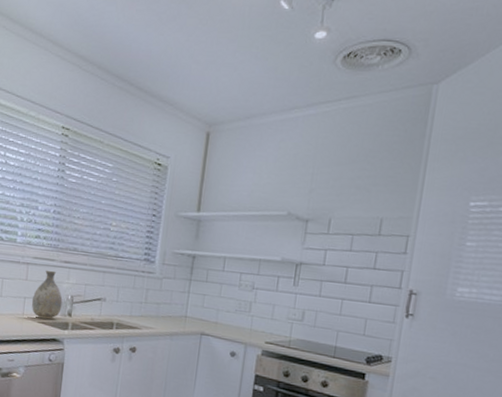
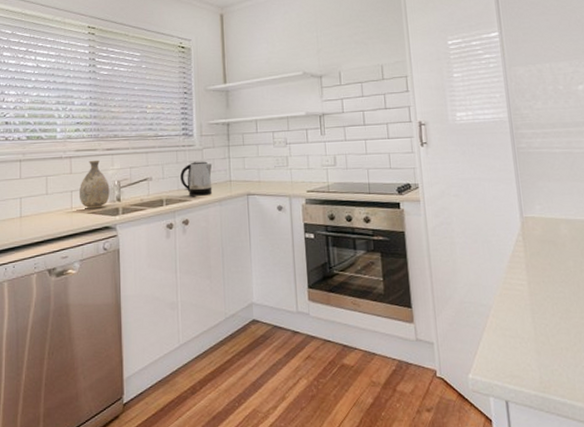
kettle: none [134,289,170,328] -> present [180,160,213,197]

